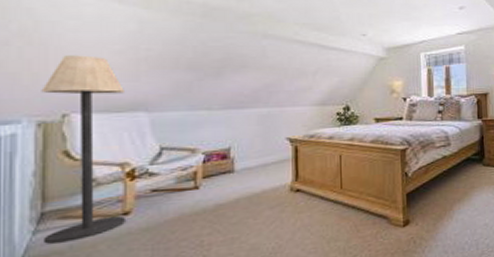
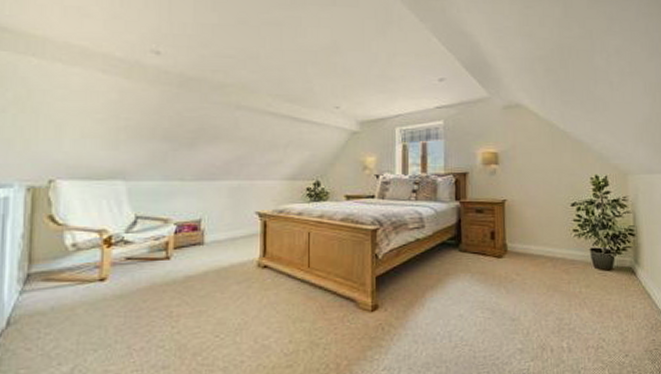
floor lamp: present [41,55,125,244] -> none [28,123,105,304]

